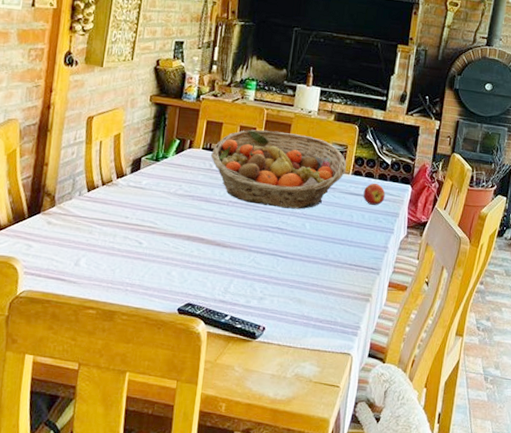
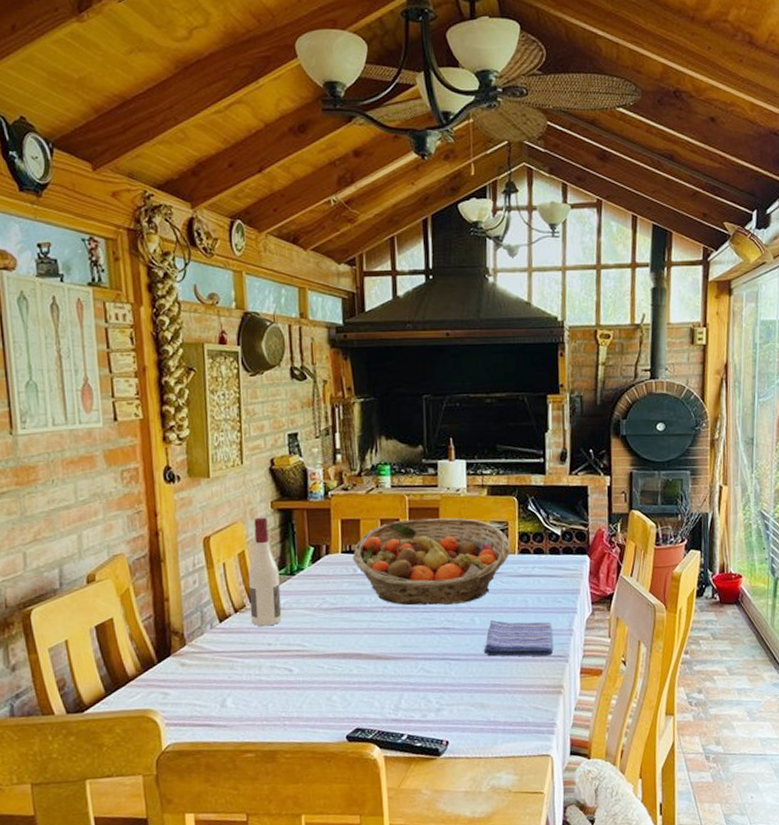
wine bottle: none [114,107,147,202] -> present [248,517,282,627]
dish towel: none [308,227,370,267] -> present [483,619,554,657]
apple: present [363,183,386,205] -> none [534,560,561,585]

